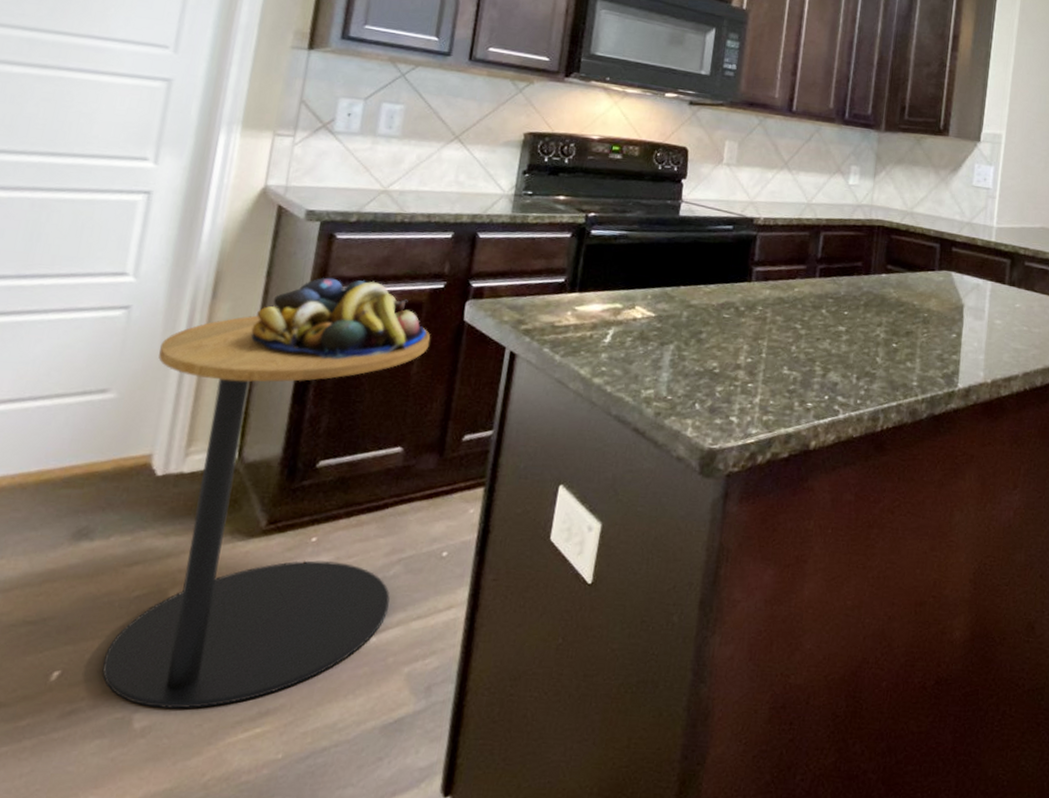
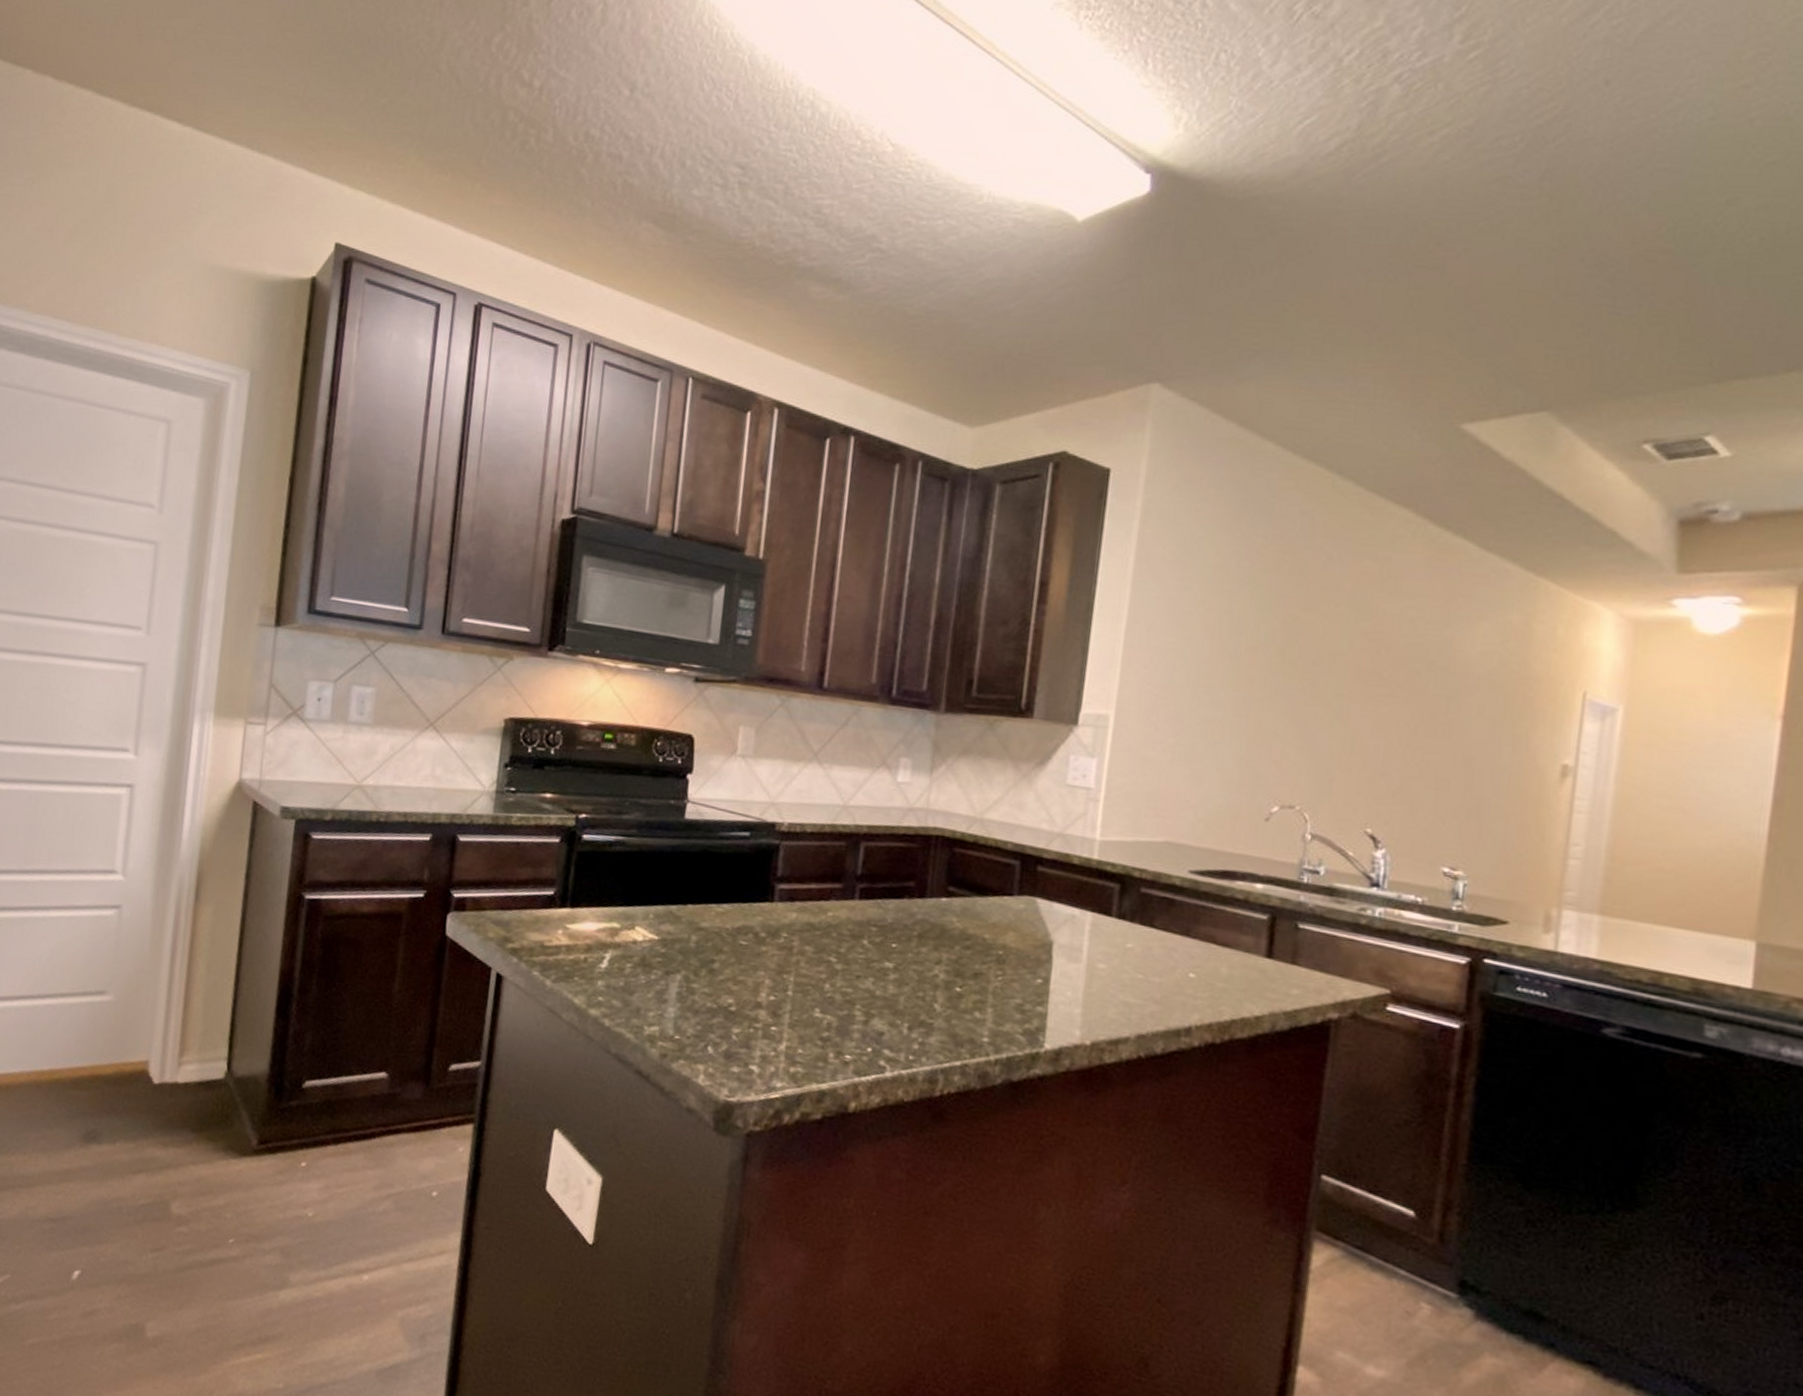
side table: present [102,315,431,709] -> none [116,920,412,1326]
fruit bowl: present [251,277,426,360] -> none [233,881,407,973]

